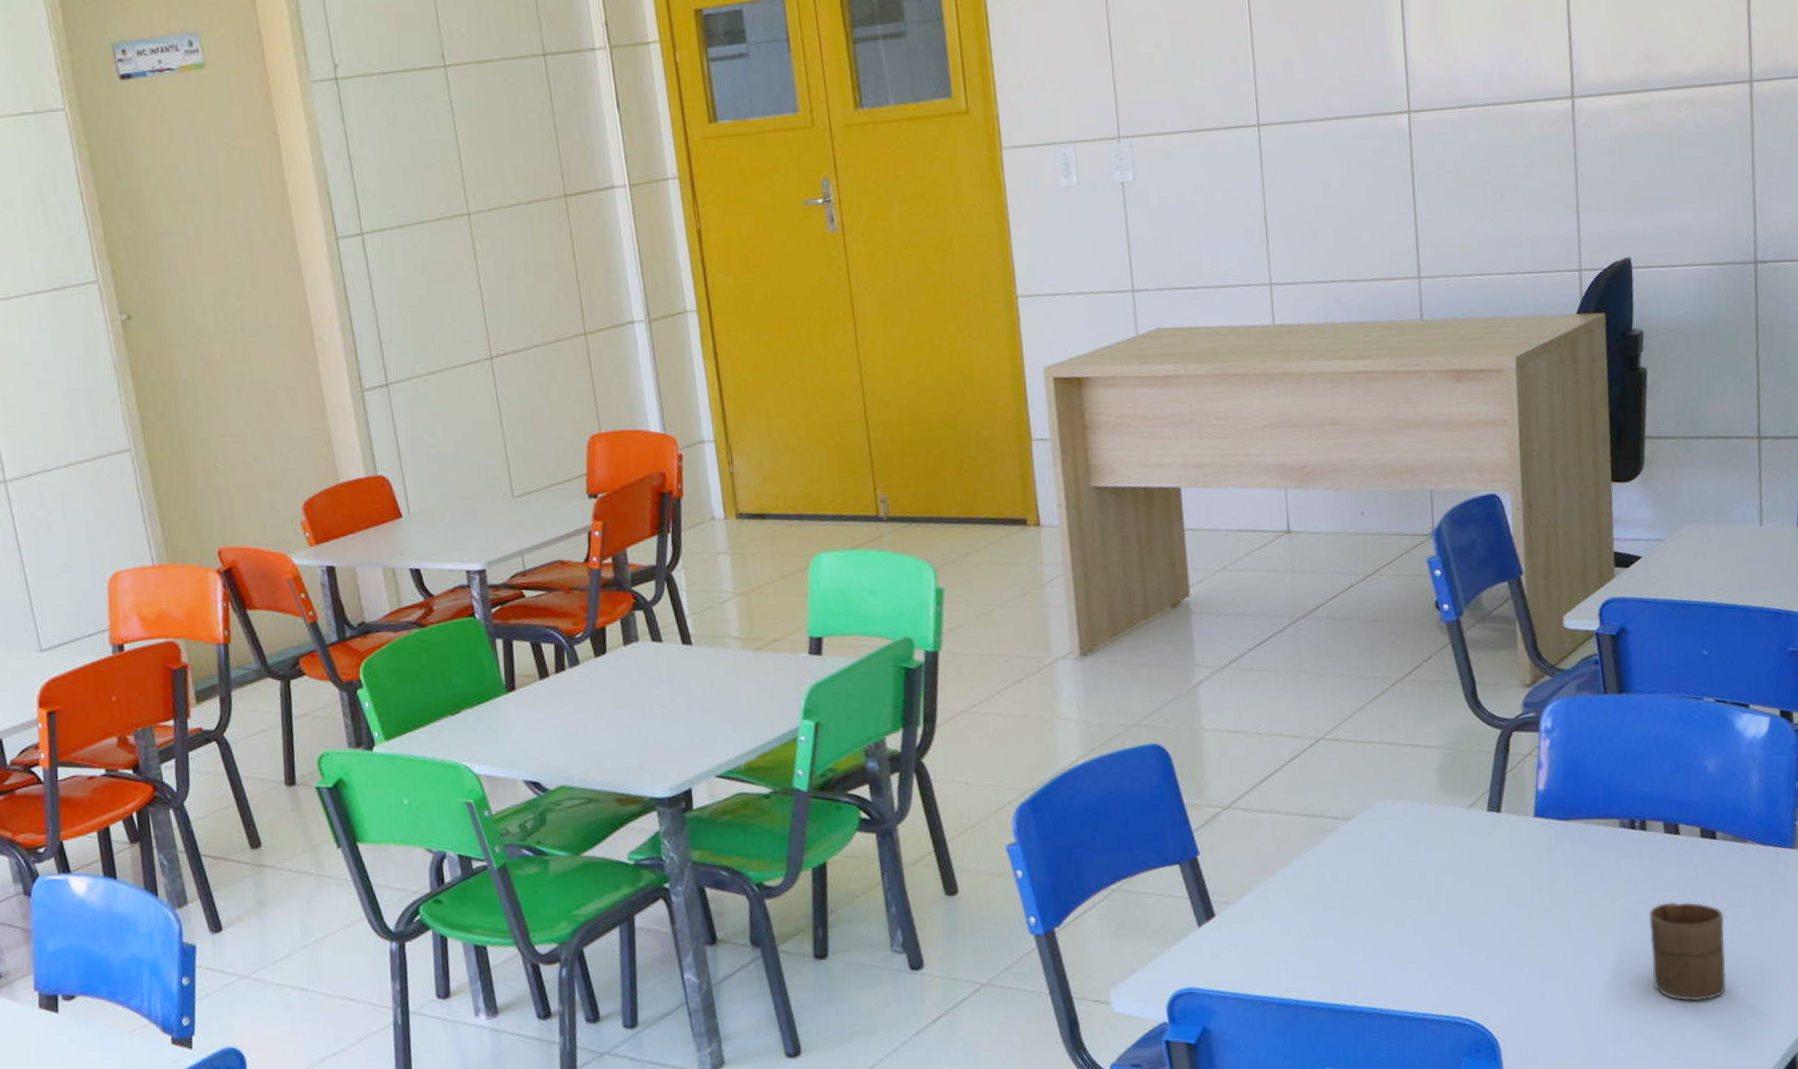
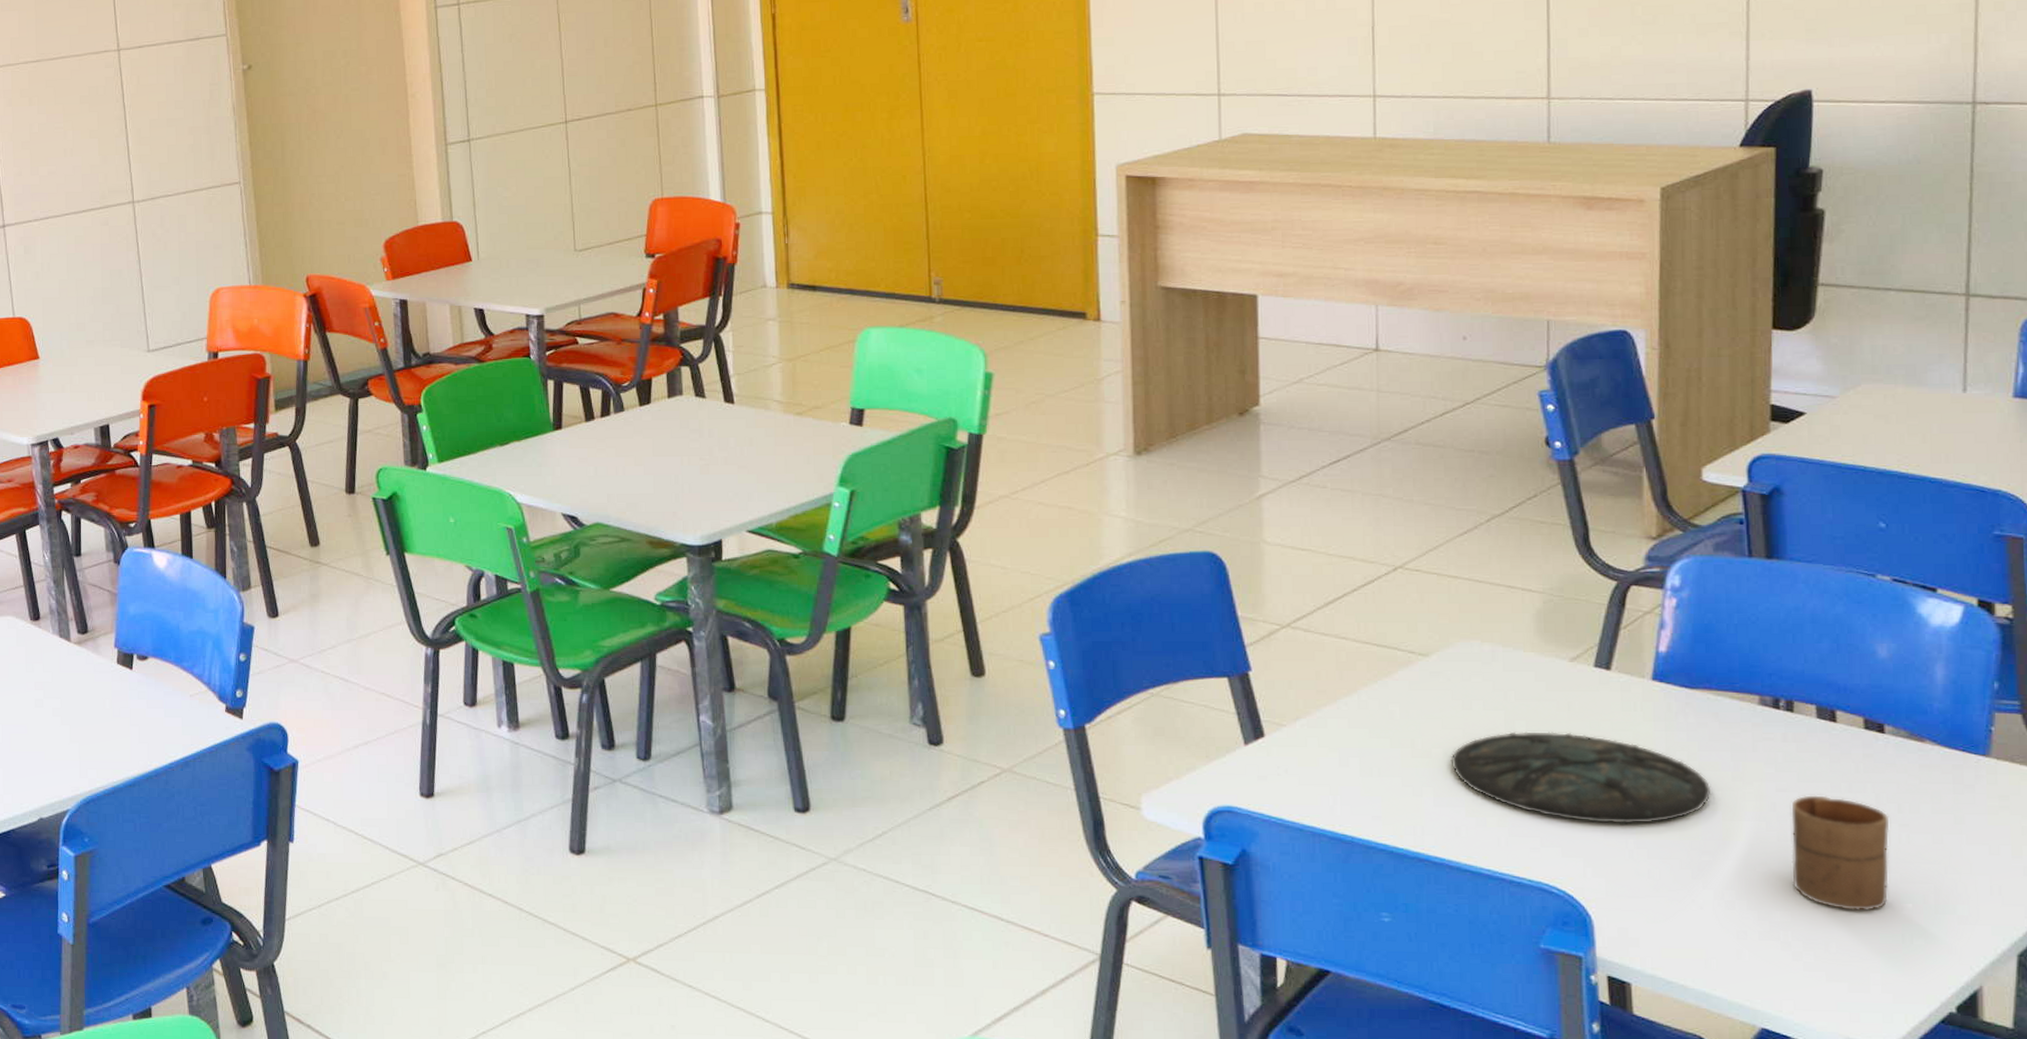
plate: none [1374,874,1587,955] -> present [1450,731,1712,824]

